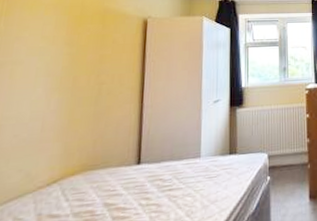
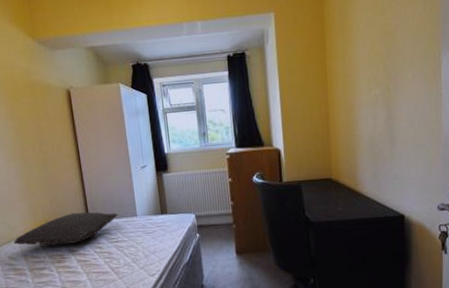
pillow: none [26,153,178,200] -> present [13,212,119,246]

